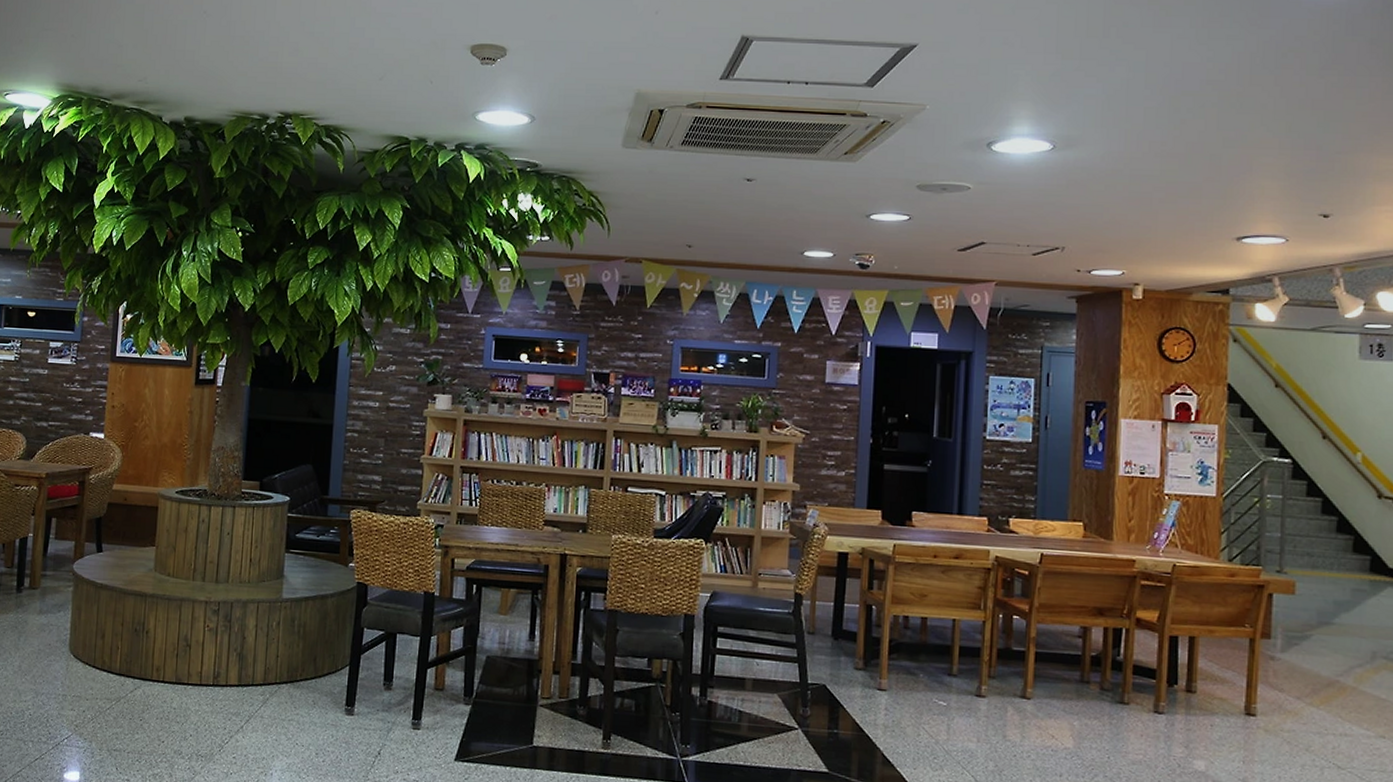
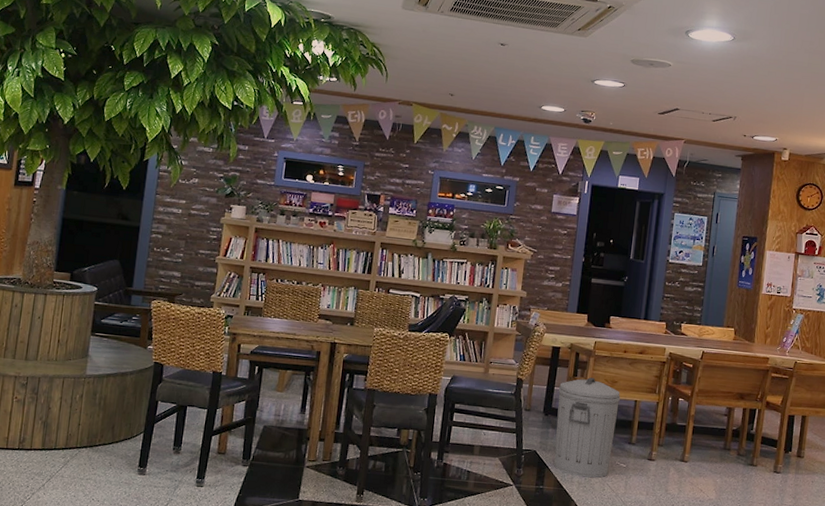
trash can: none [849,590,934,720] -> present [553,377,621,478]

